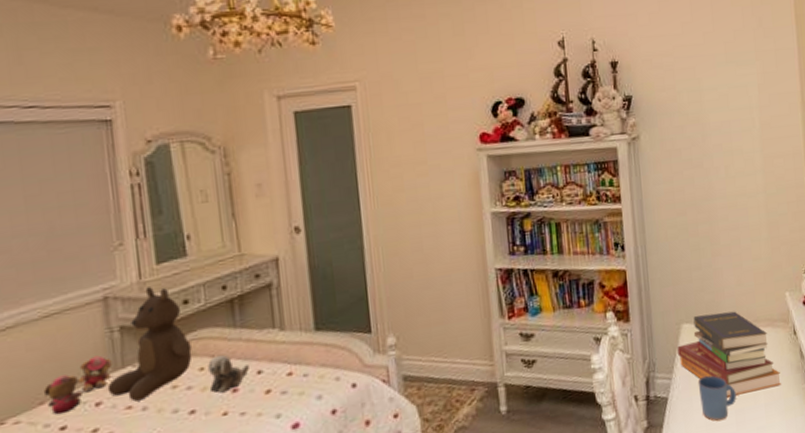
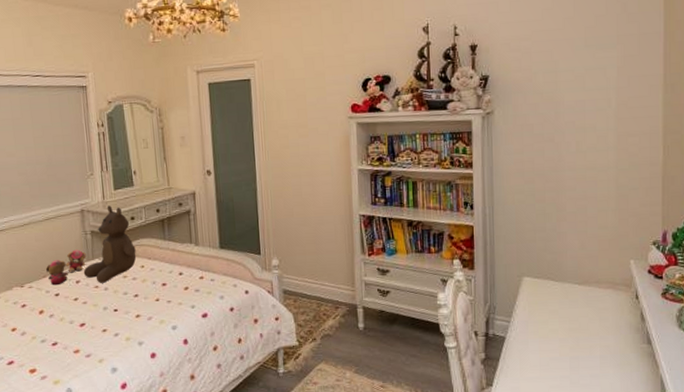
plush toy: present [207,354,249,393] -> none [146,258,174,285]
books: present [677,311,781,397] -> none [517,271,618,345]
mug: present [697,375,736,421] -> none [535,324,572,363]

